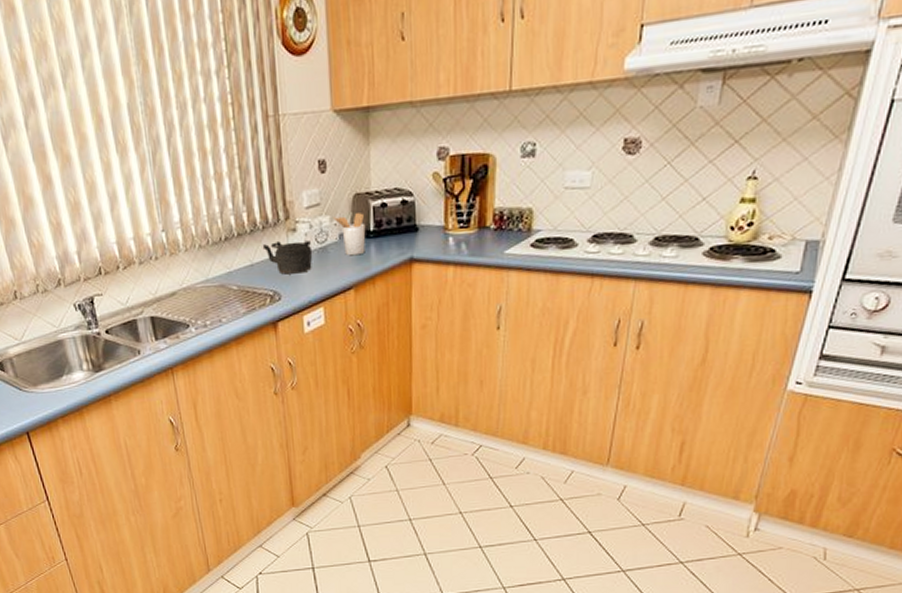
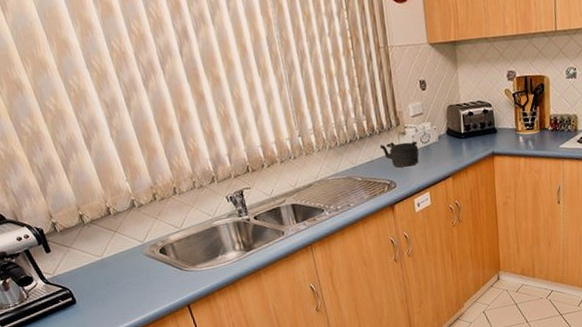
utensil holder: present [333,213,366,256] -> none [433,120,459,152]

